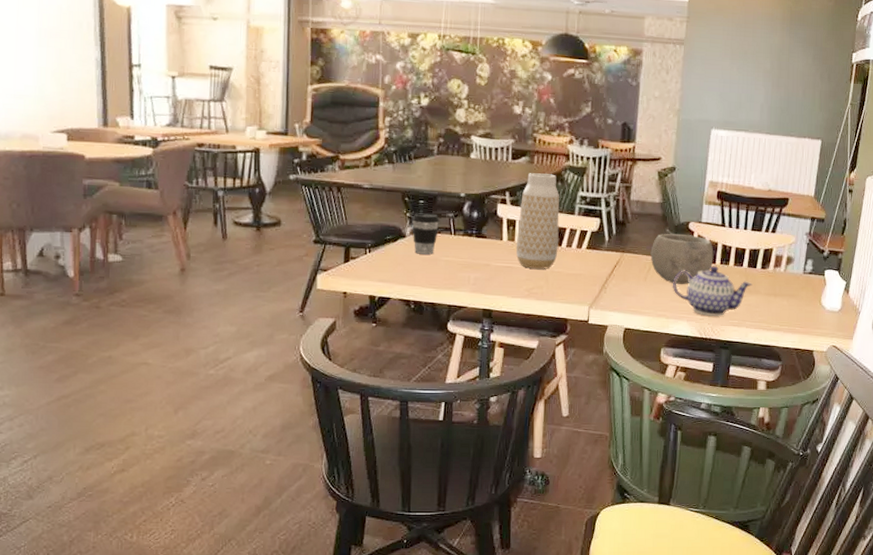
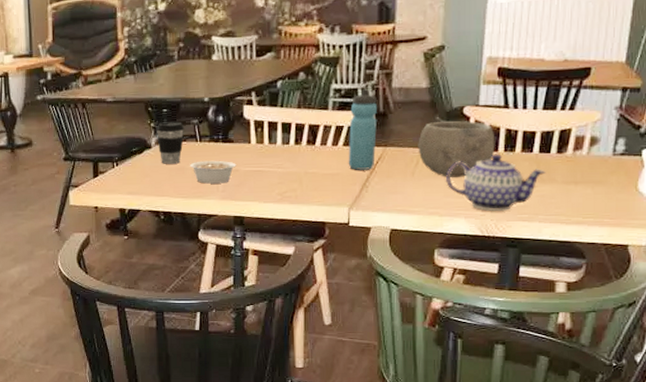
legume: none [442,253,488,277] -> present [189,160,236,184]
vase: present [516,173,560,269] -> none [265,68,312,171]
water bottle: none [590,199,617,273] -> present [348,89,377,170]

